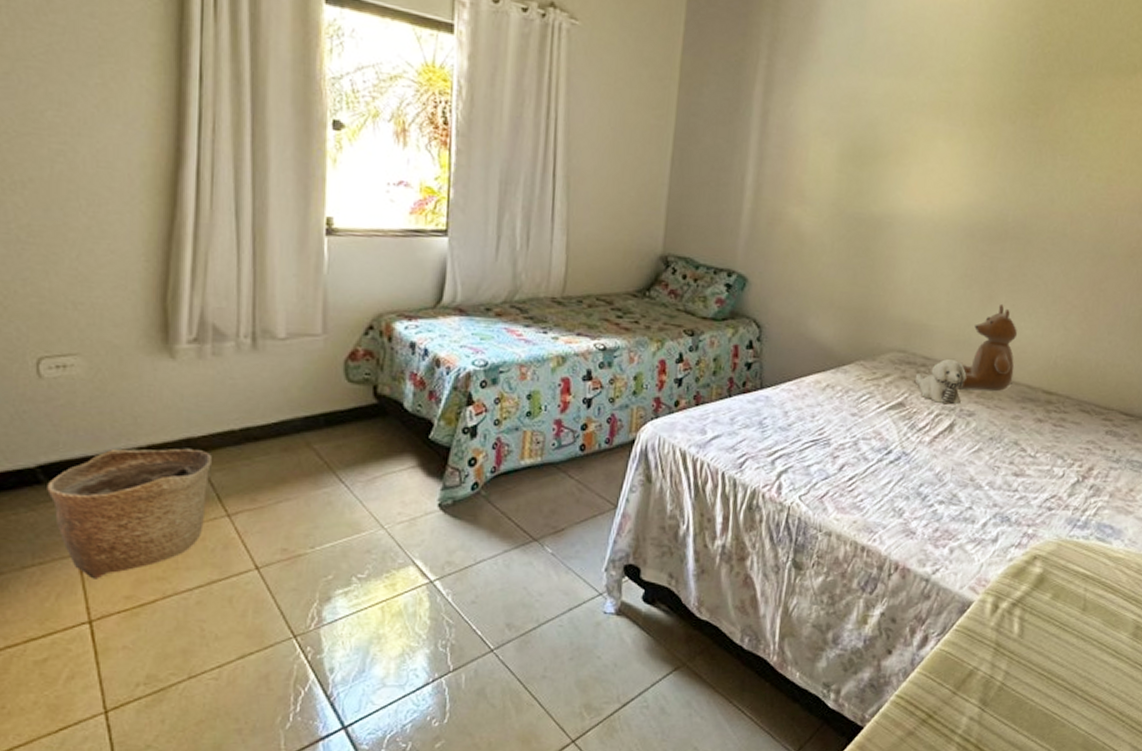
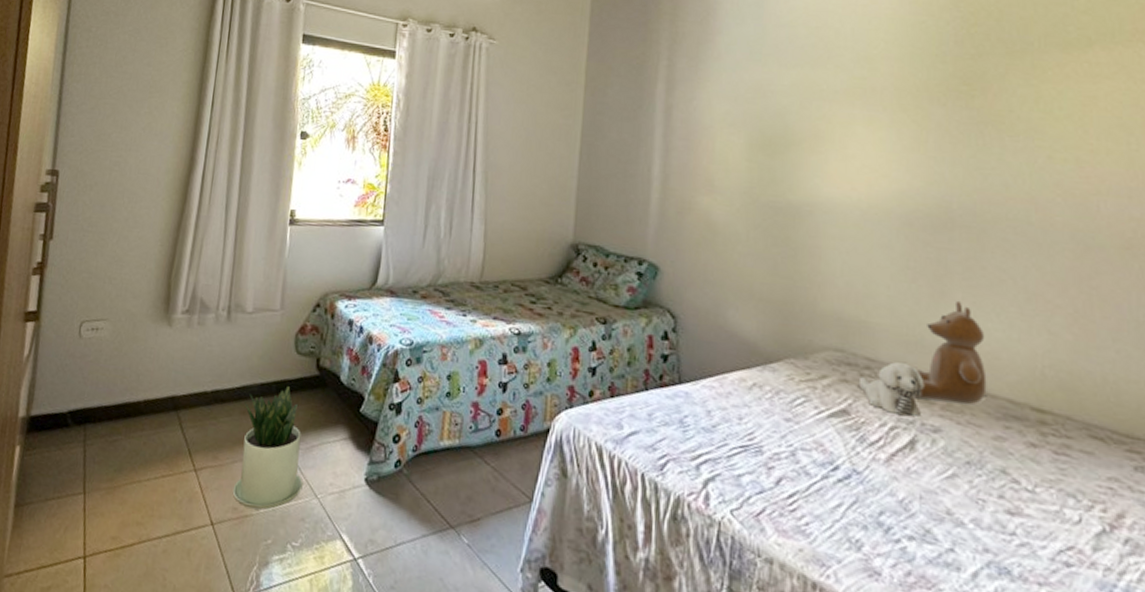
basket: present [47,448,212,579] -> none [72,401,189,518]
planter: none [279,418,366,548] -> present [232,386,303,510]

